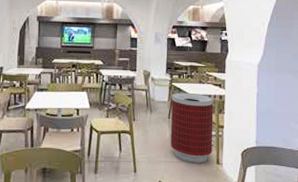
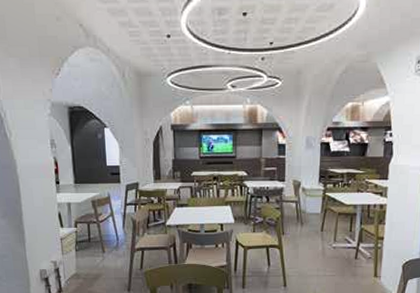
trash can: present [170,92,214,163] -> none [323,202,373,276]

